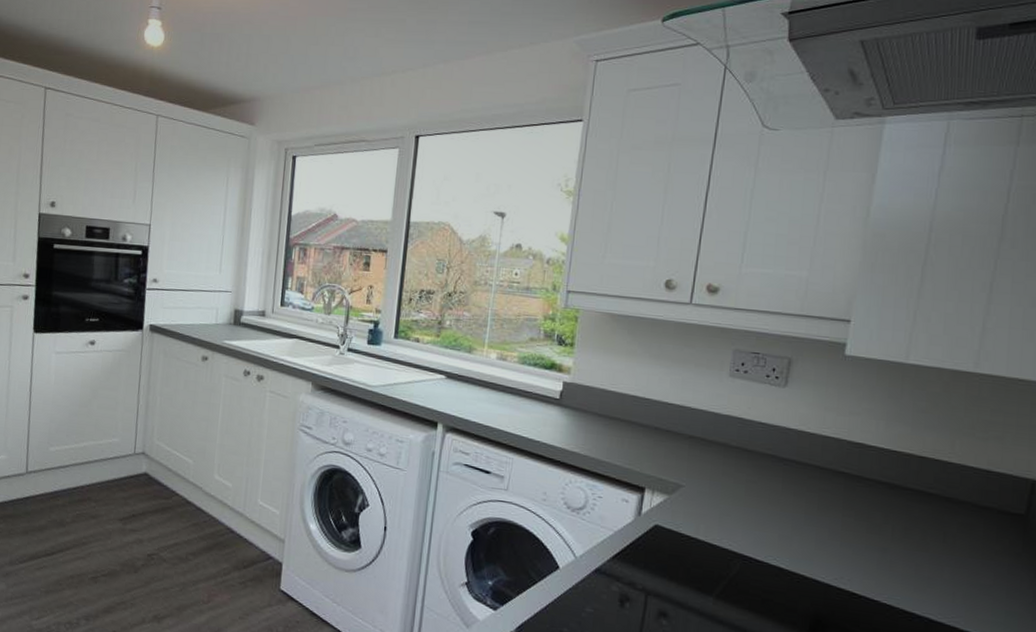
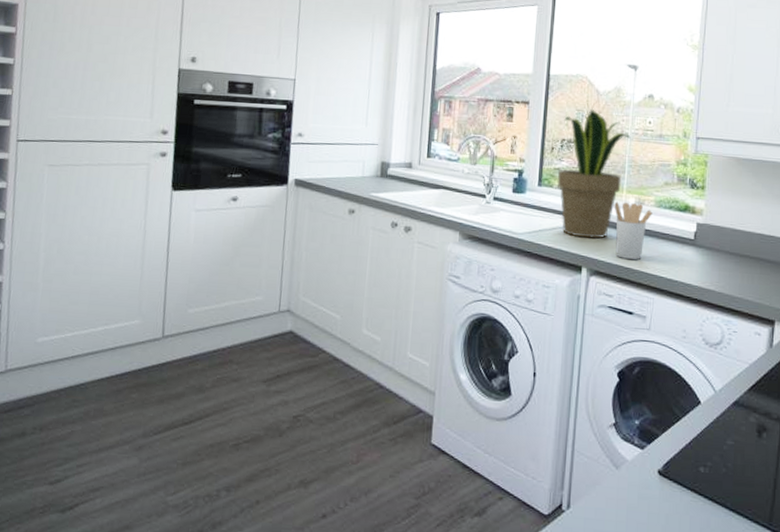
potted plant: none [415,258,495,394] -> present [558,108,631,239]
utensil holder: none [474,356,515,418] -> present [614,201,653,260]

